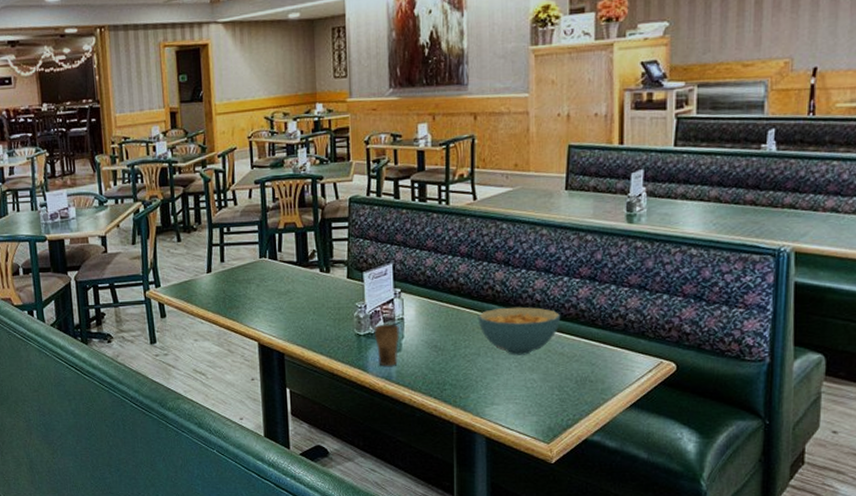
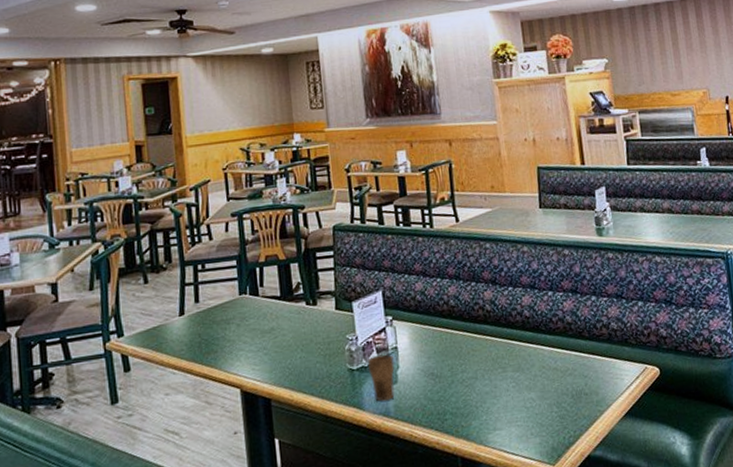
cereal bowl: present [477,306,561,355] -> none [471,324,551,376]

